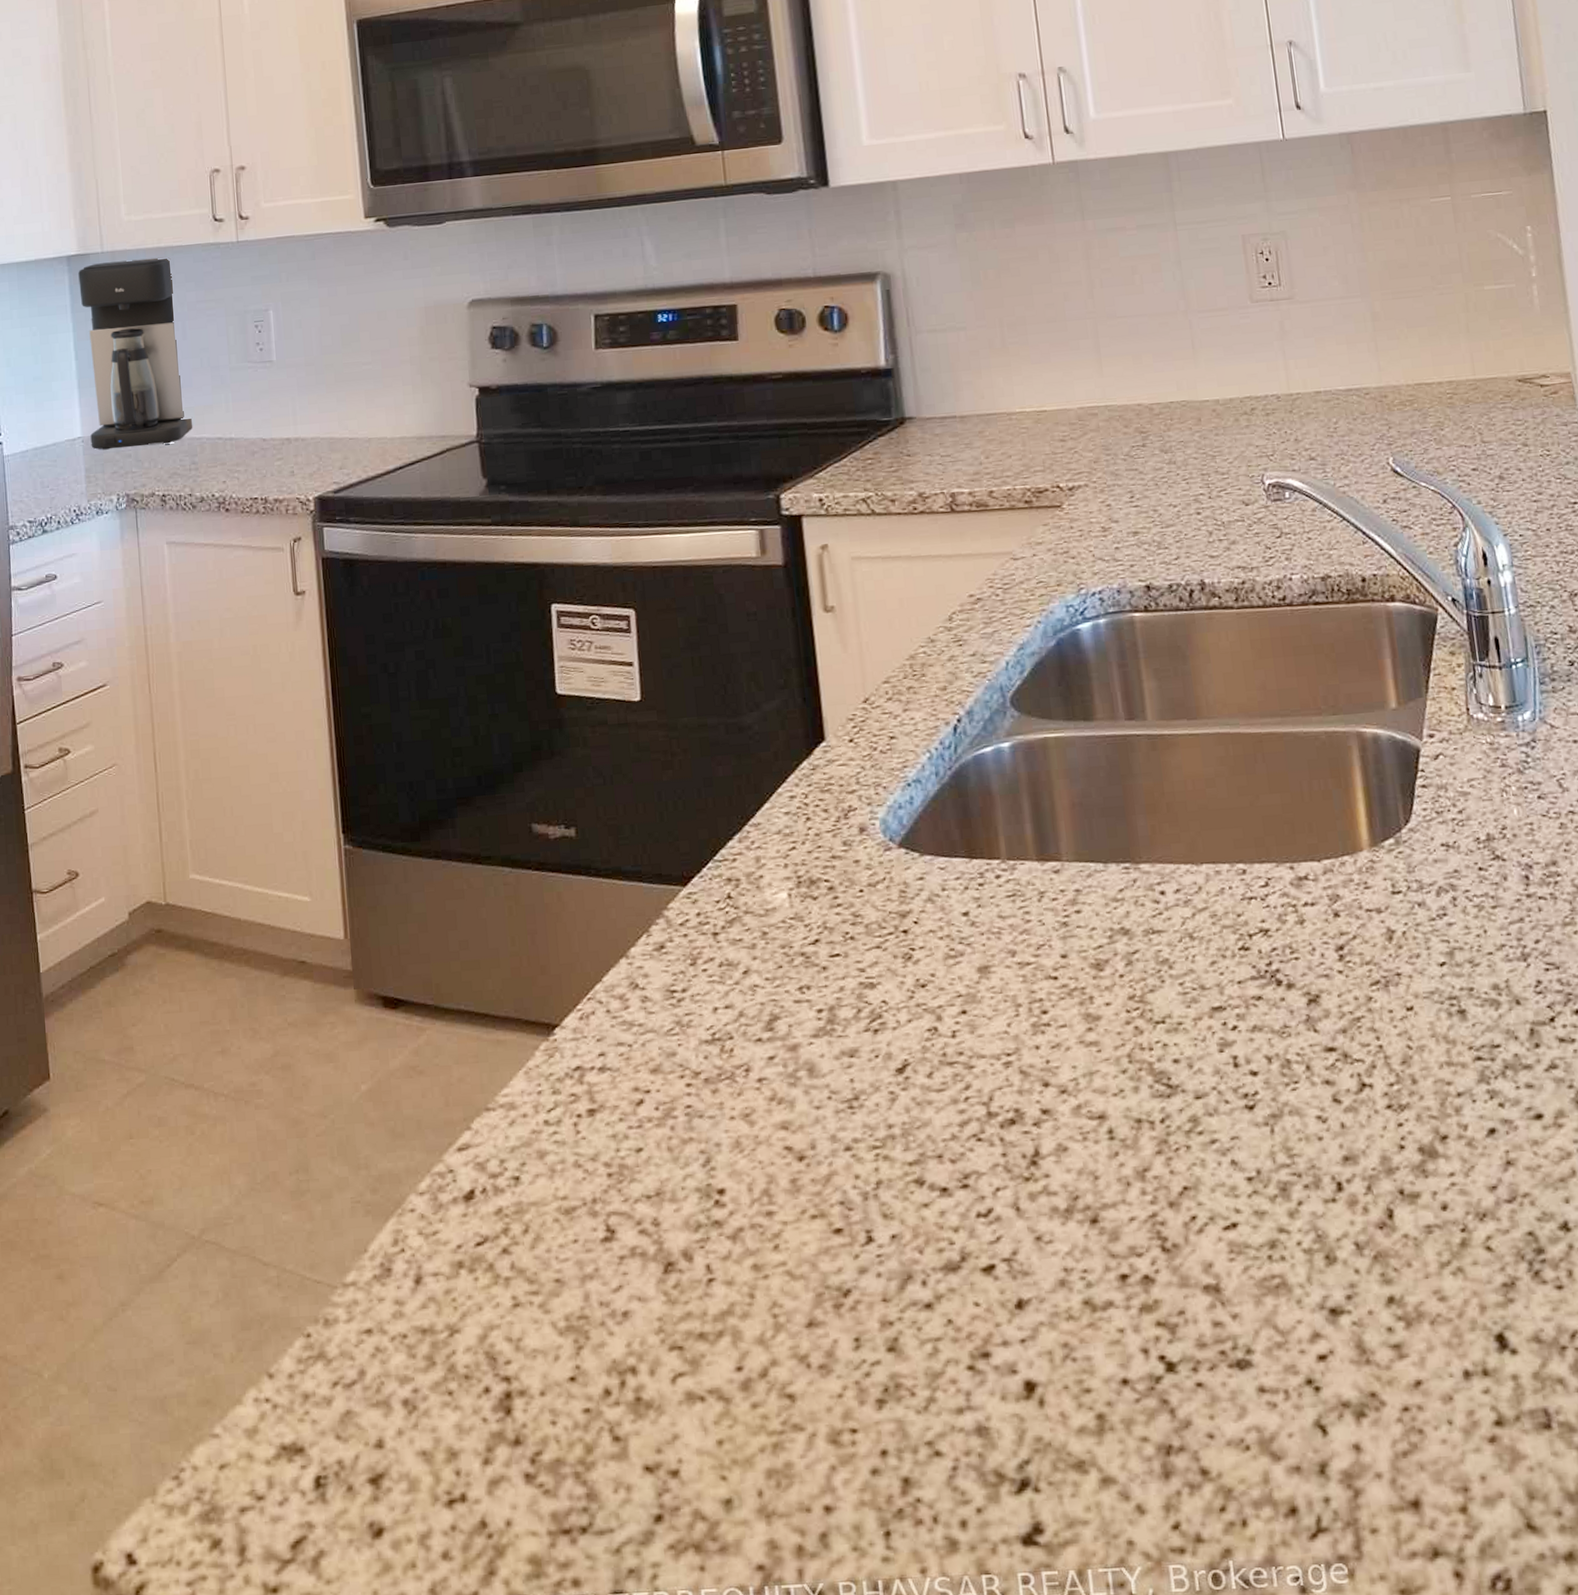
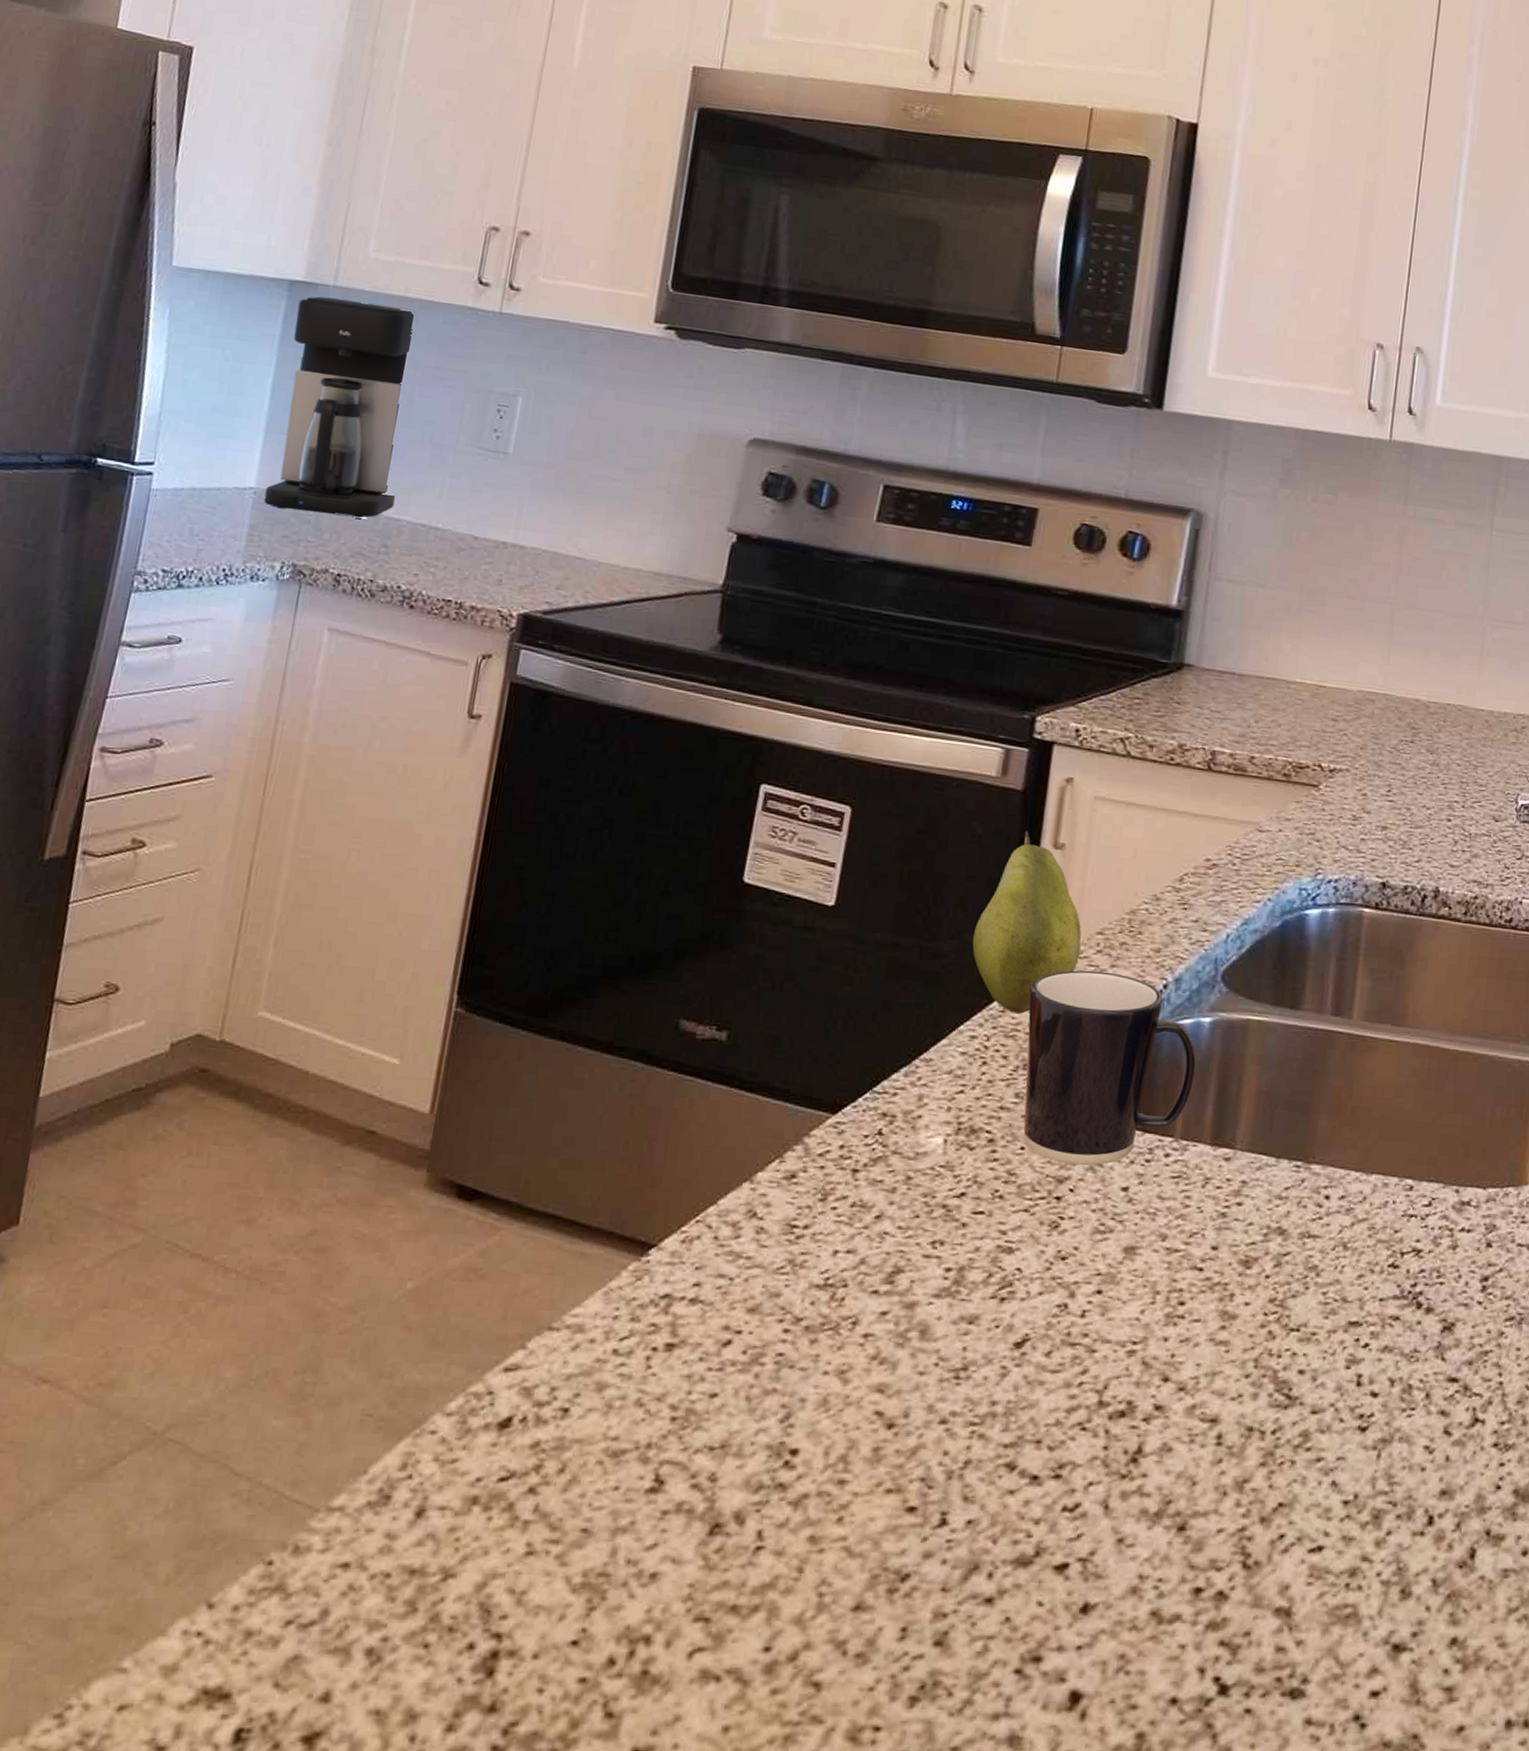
fruit: none [770,601,872,769] -> present [972,831,1082,1014]
mug: none [834,716,1007,899] -> present [1023,970,1196,1166]

